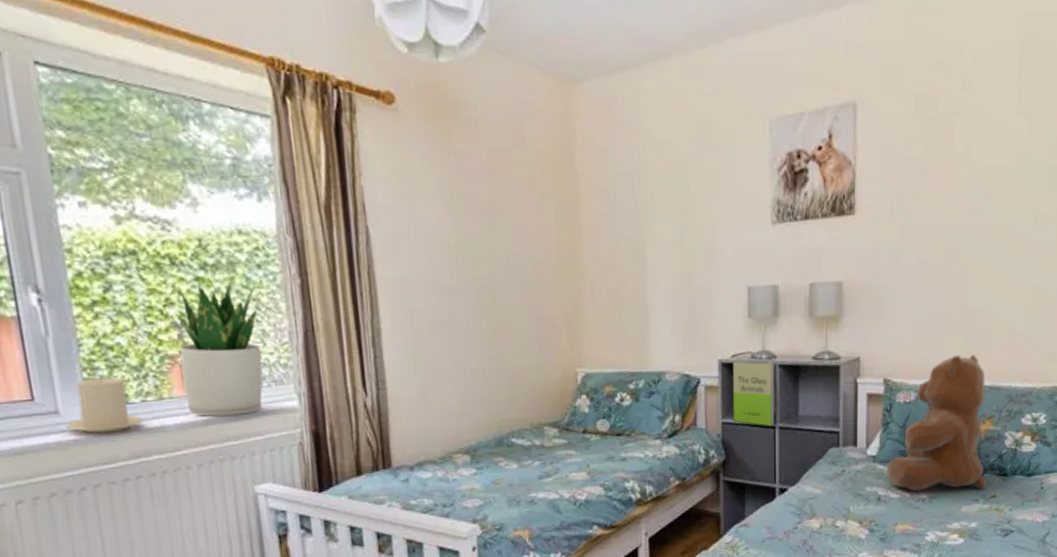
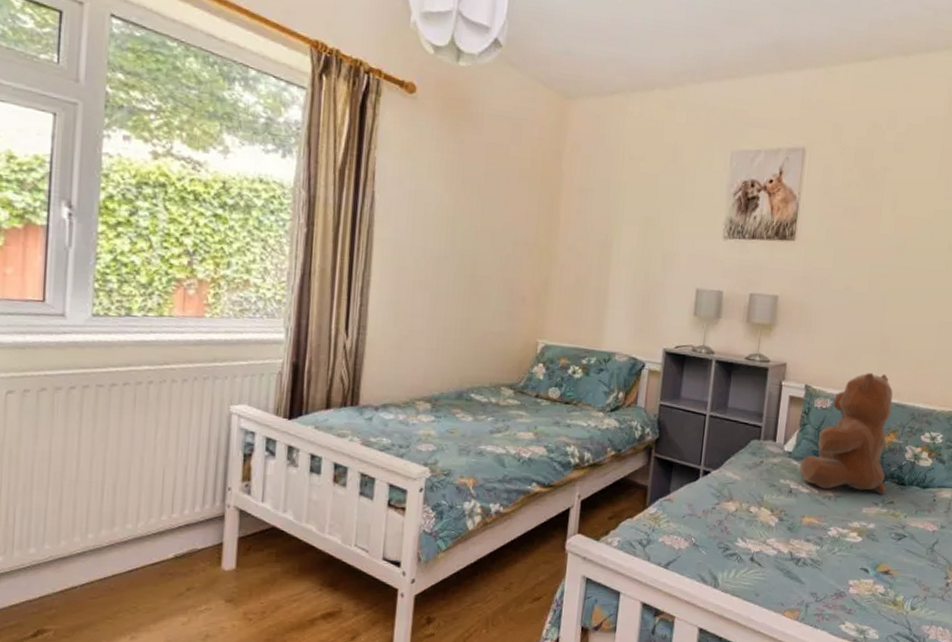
candle: present [66,377,143,434] -> none [69,289,140,340]
planter: present [174,279,263,417] -> none [184,220,267,340]
book: present [732,361,775,426] -> none [669,351,712,413]

